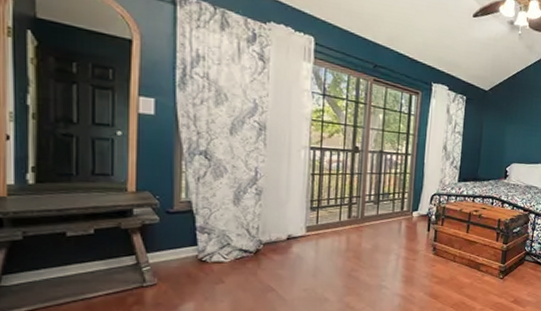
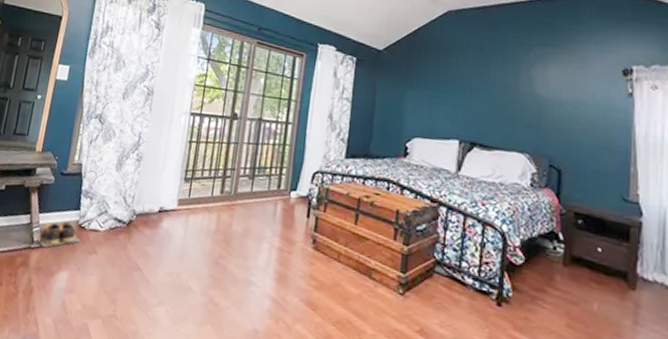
shoes: none [150,257,202,284] -> present [37,221,80,247]

